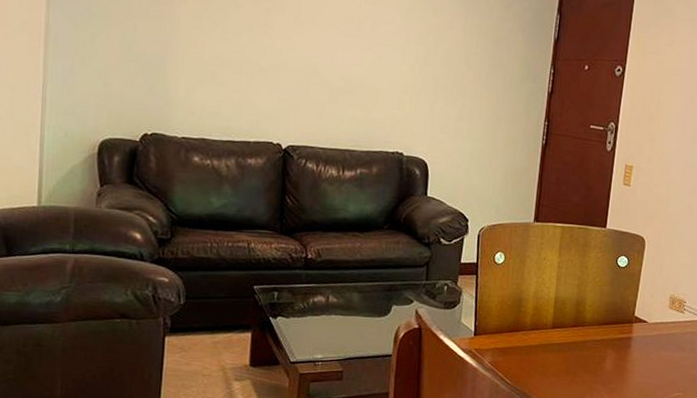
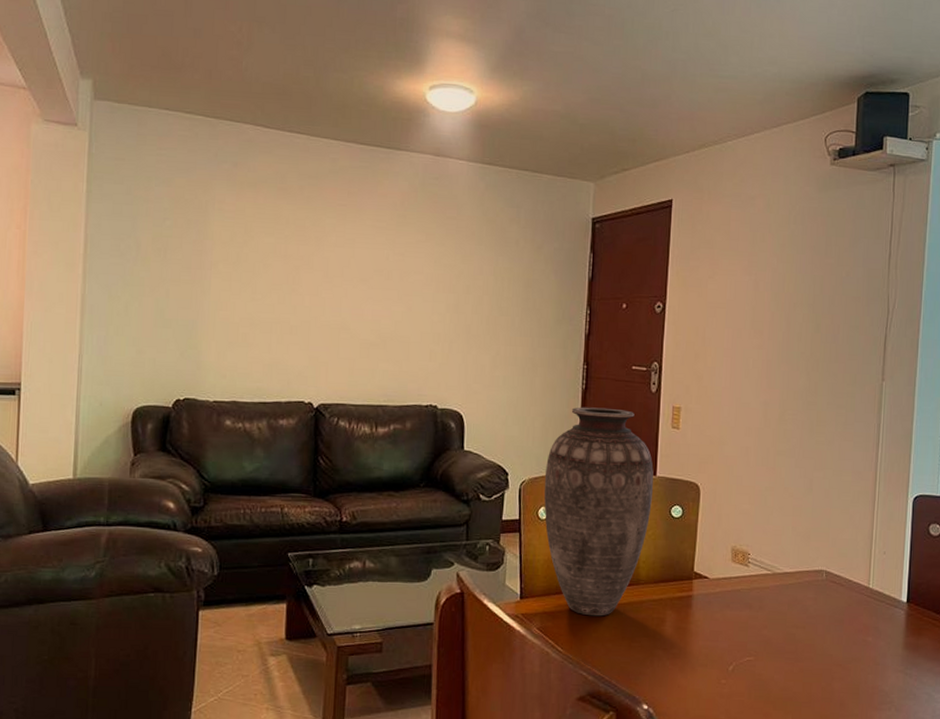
vase: none [500,161,604,353] -> present [544,407,654,616]

